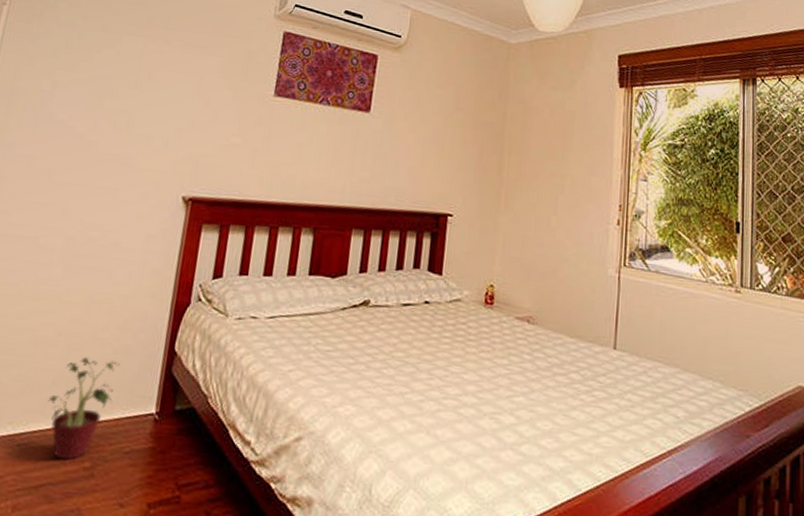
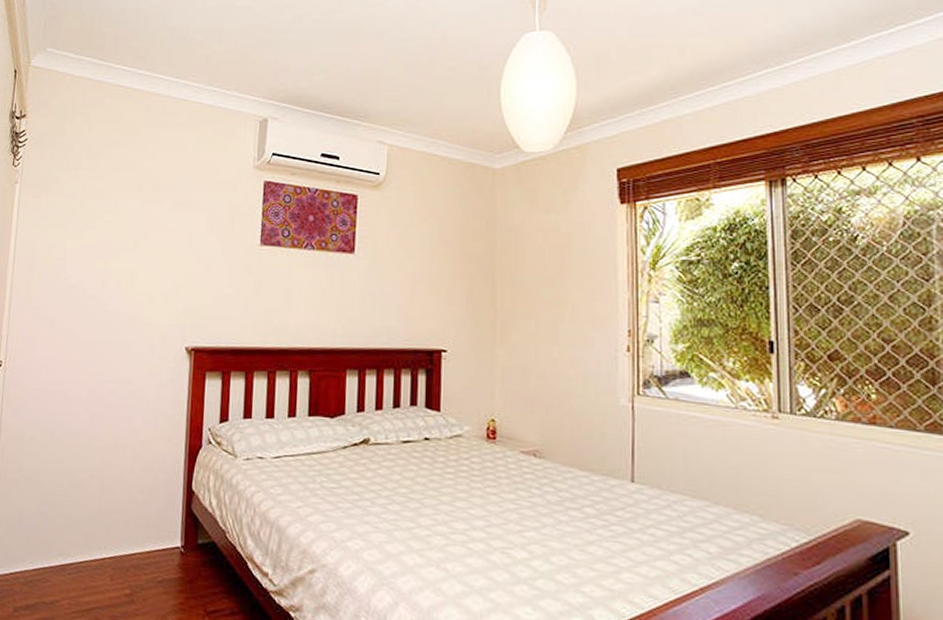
potted plant: present [47,356,120,460] -> none [89,496,146,588]

